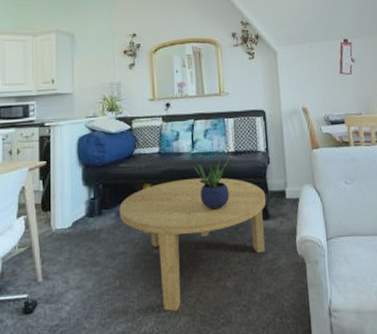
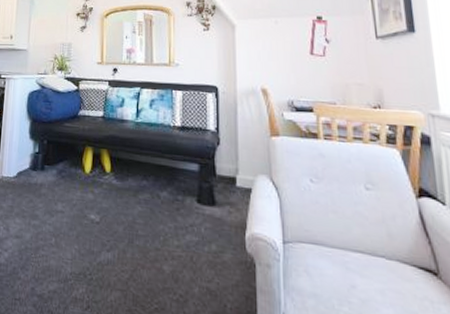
coffee table: present [119,178,267,311] -> none [60,147,213,283]
potted plant: present [193,158,230,210] -> none [136,132,175,185]

